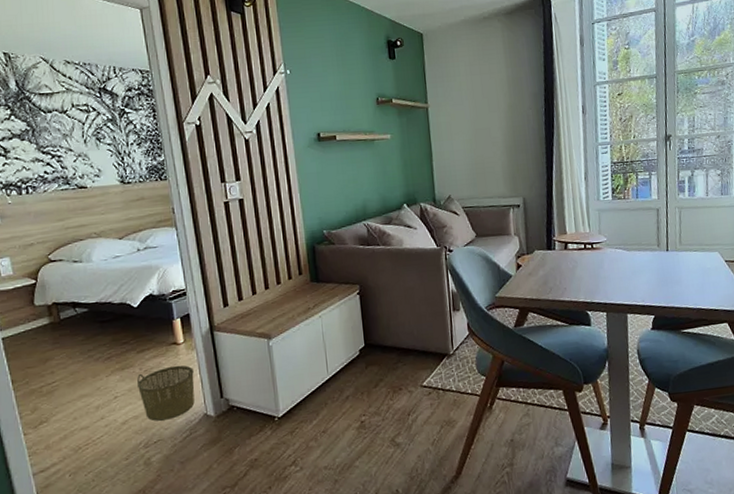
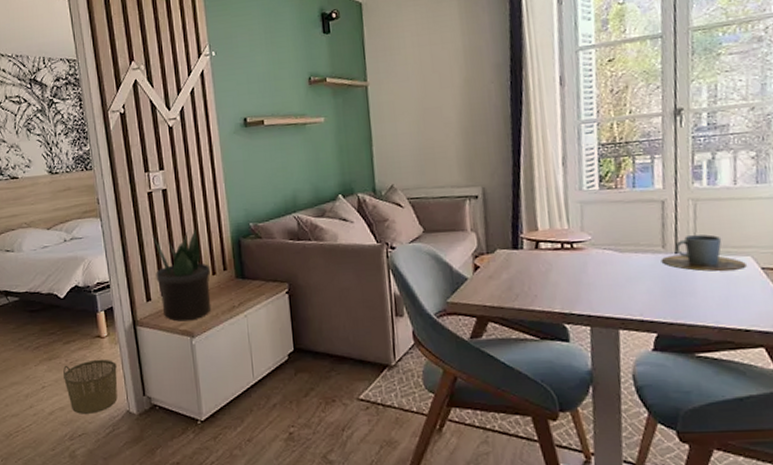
planter: none [228,237,288,325] -> present [152,229,212,322]
cup: none [656,235,715,264] -> present [661,234,746,271]

